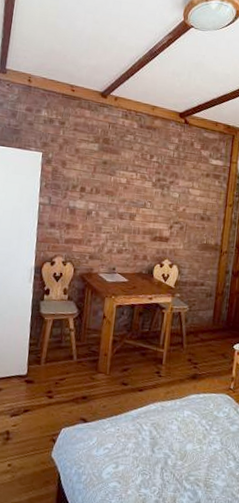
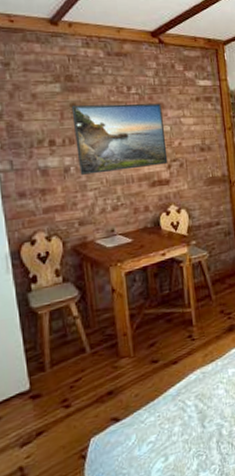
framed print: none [99,162,175,225] -> present [71,103,168,175]

